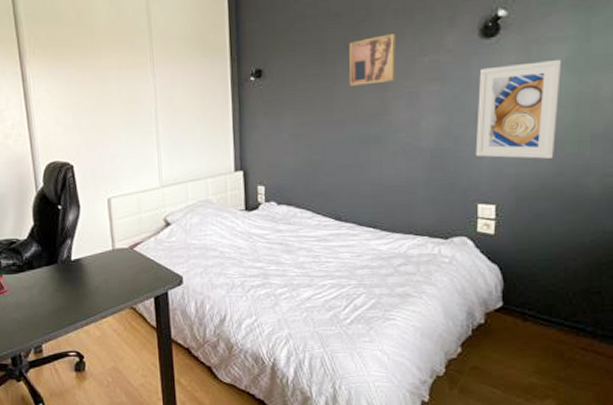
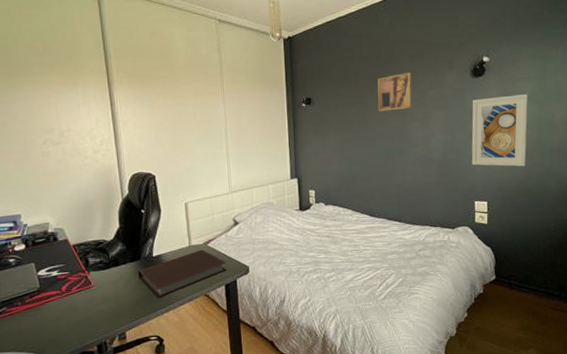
notebook: none [55,254,156,309] -> present [138,249,226,298]

